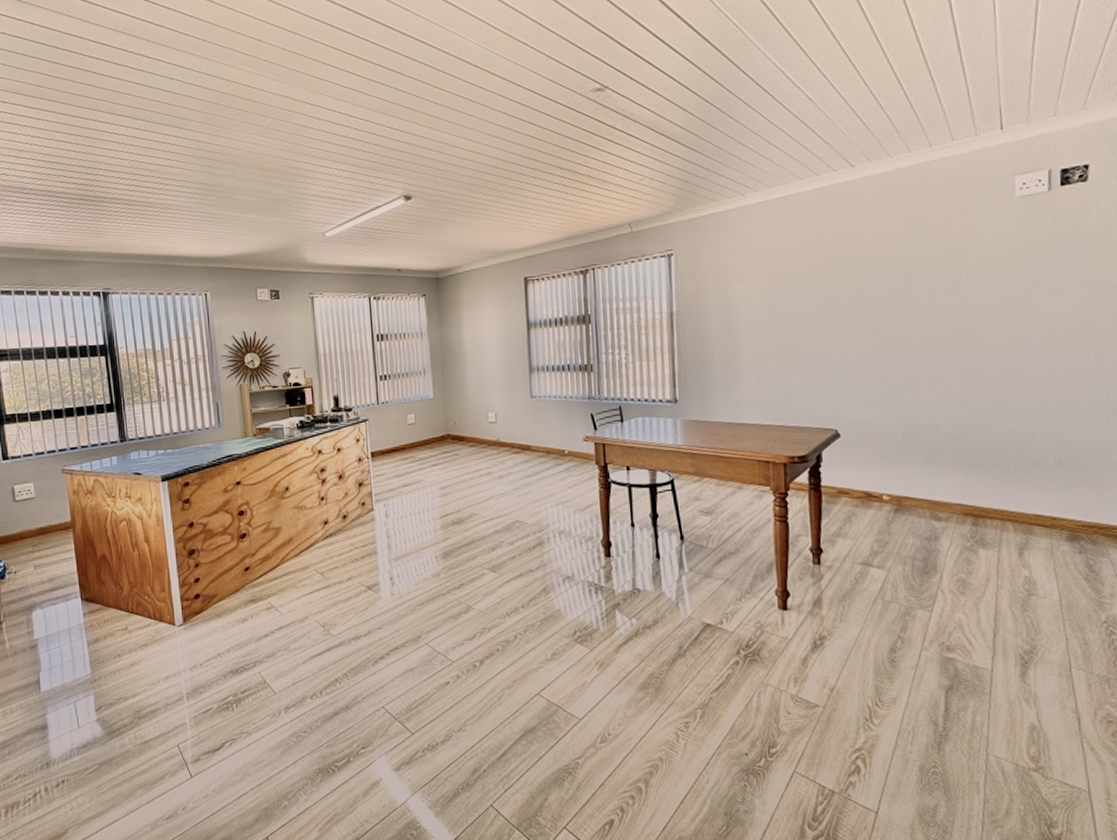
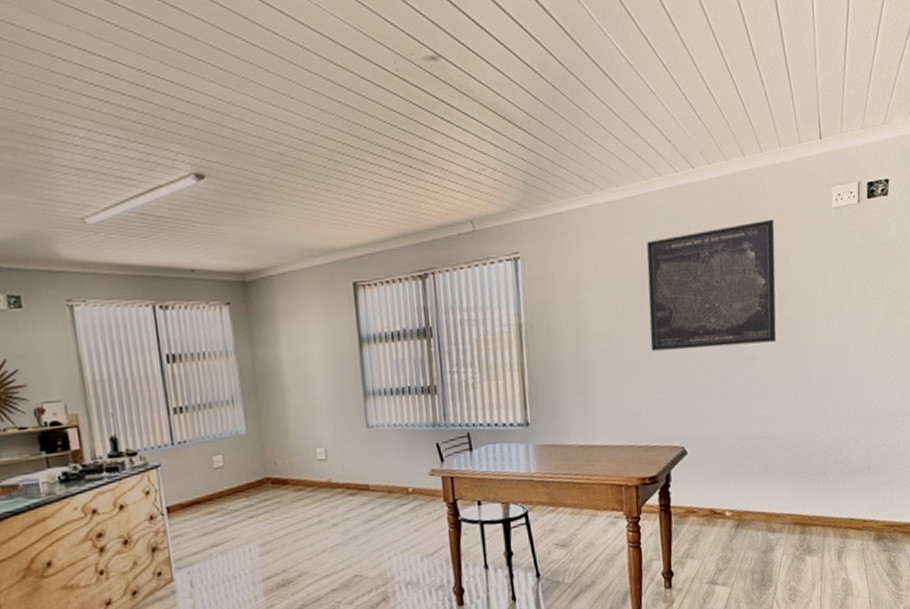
wall art: none [801,211,946,338] -> present [647,219,777,352]

